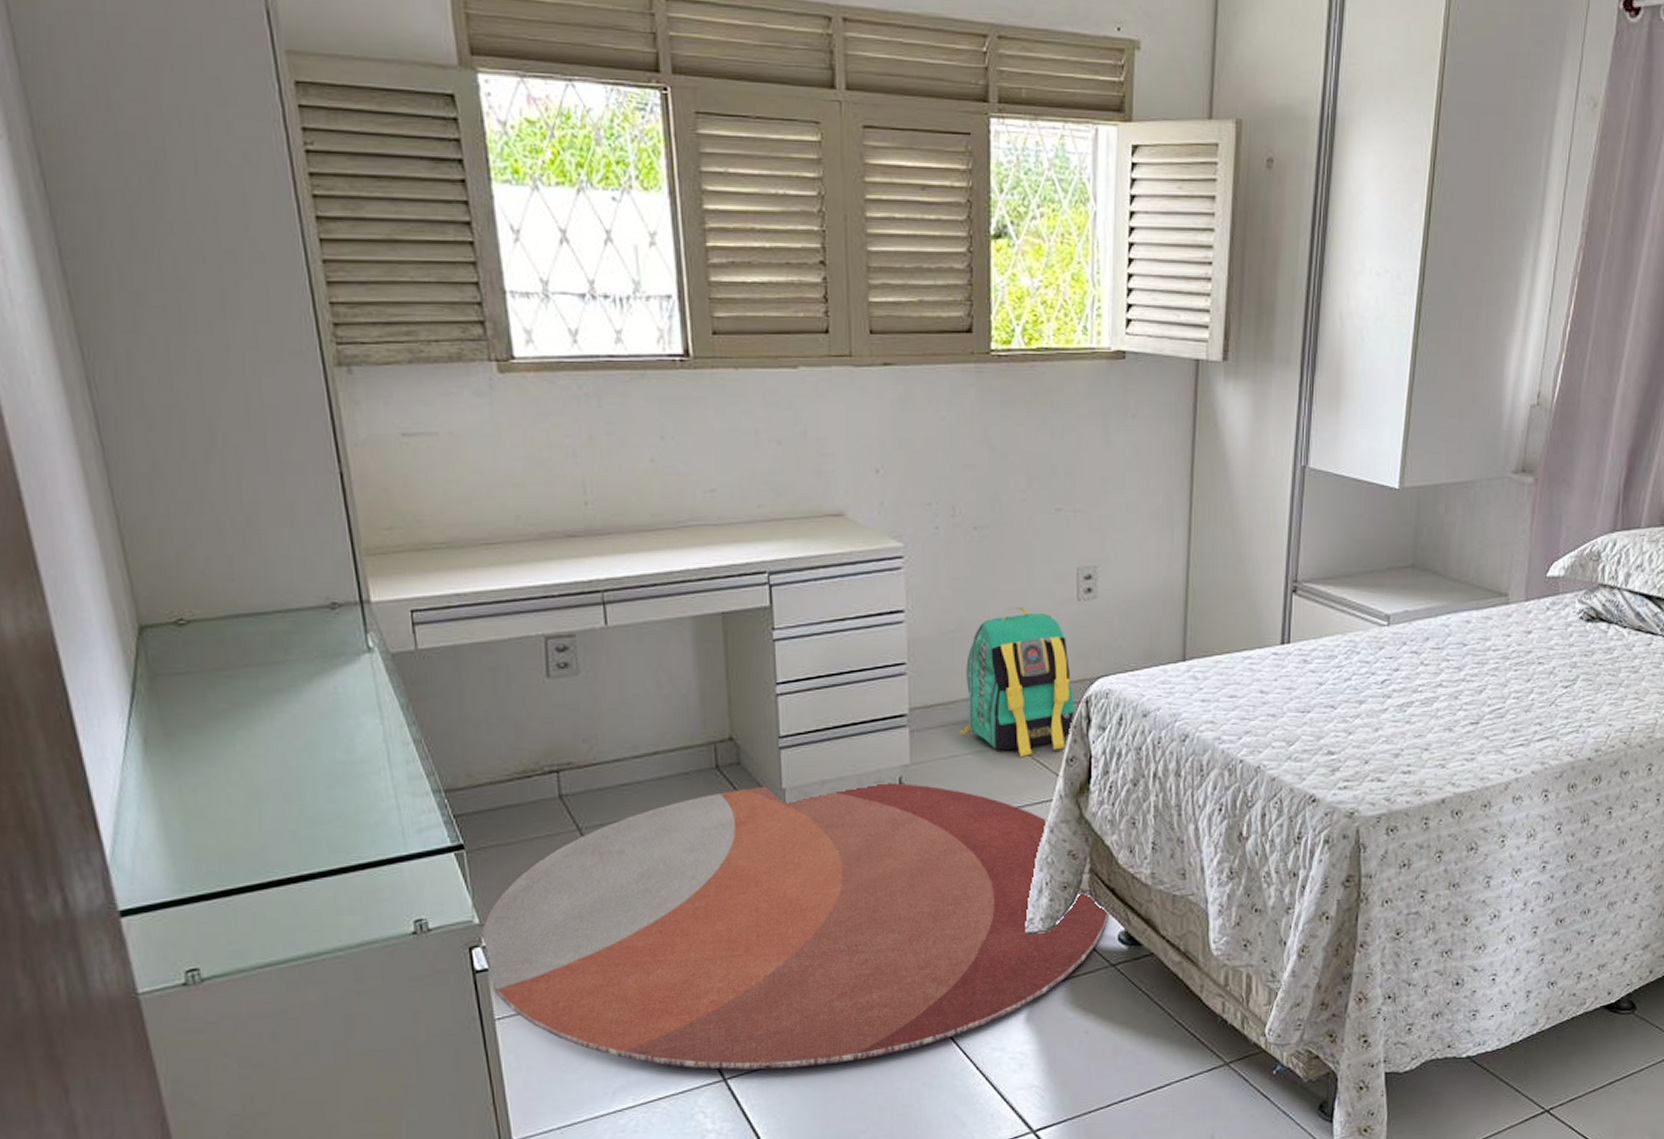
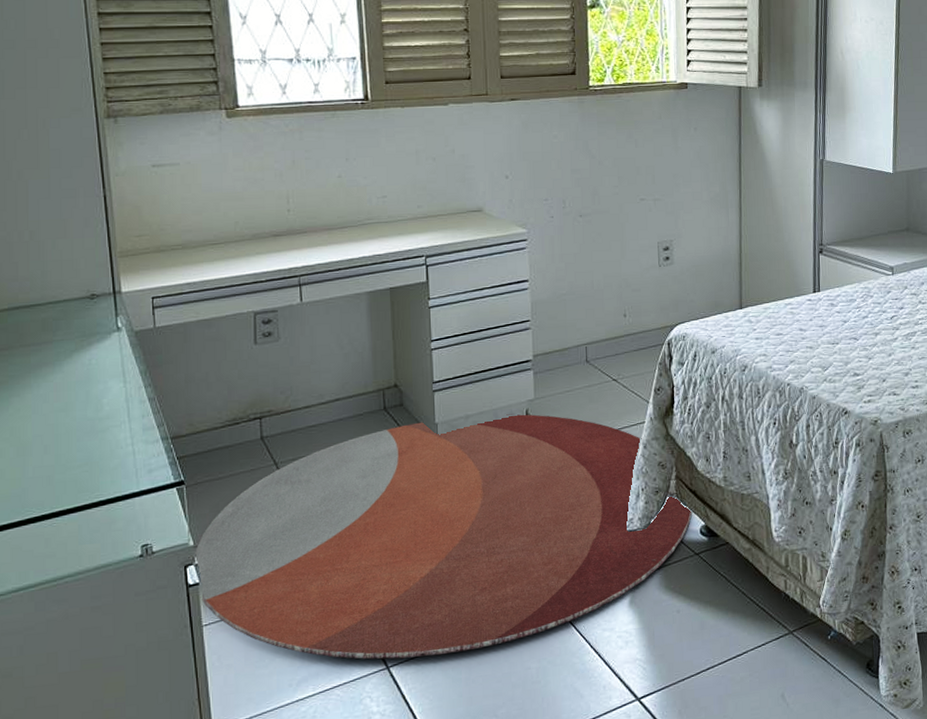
backpack: present [960,606,1074,758] -> none [572,273,660,390]

